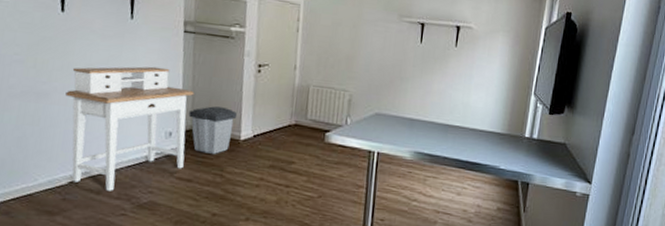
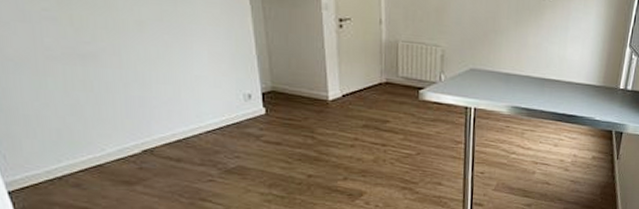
desk: present [65,66,195,191] -> none [117,22,270,158]
trash can: present [188,106,238,155] -> none [267,65,322,117]

